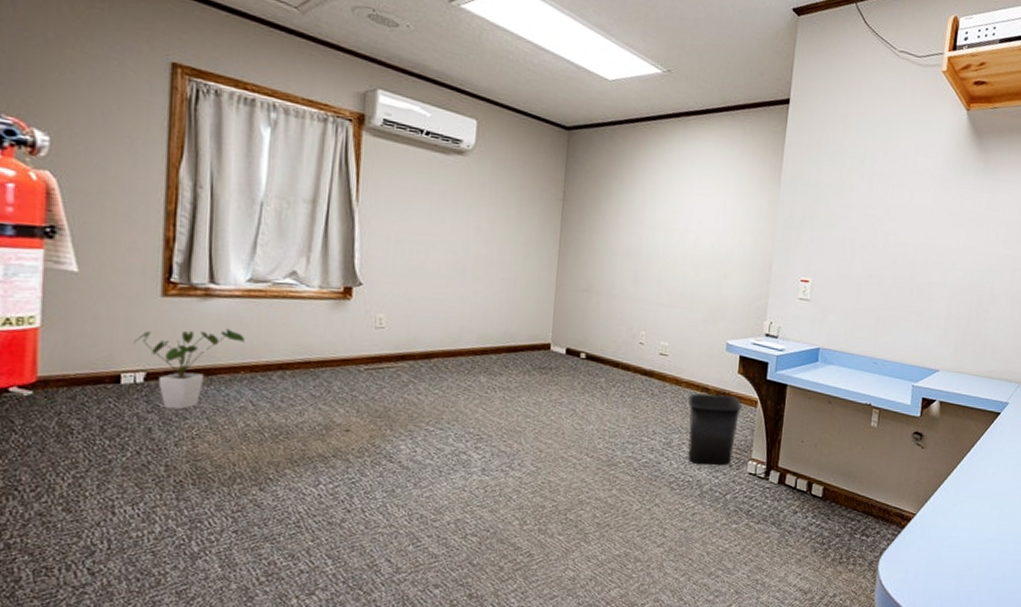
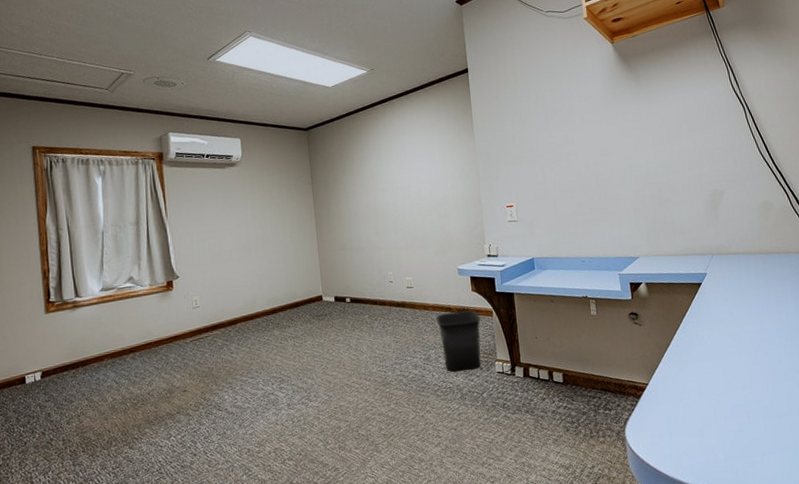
house plant: present [134,328,245,410] -> none [31,328,104,397]

